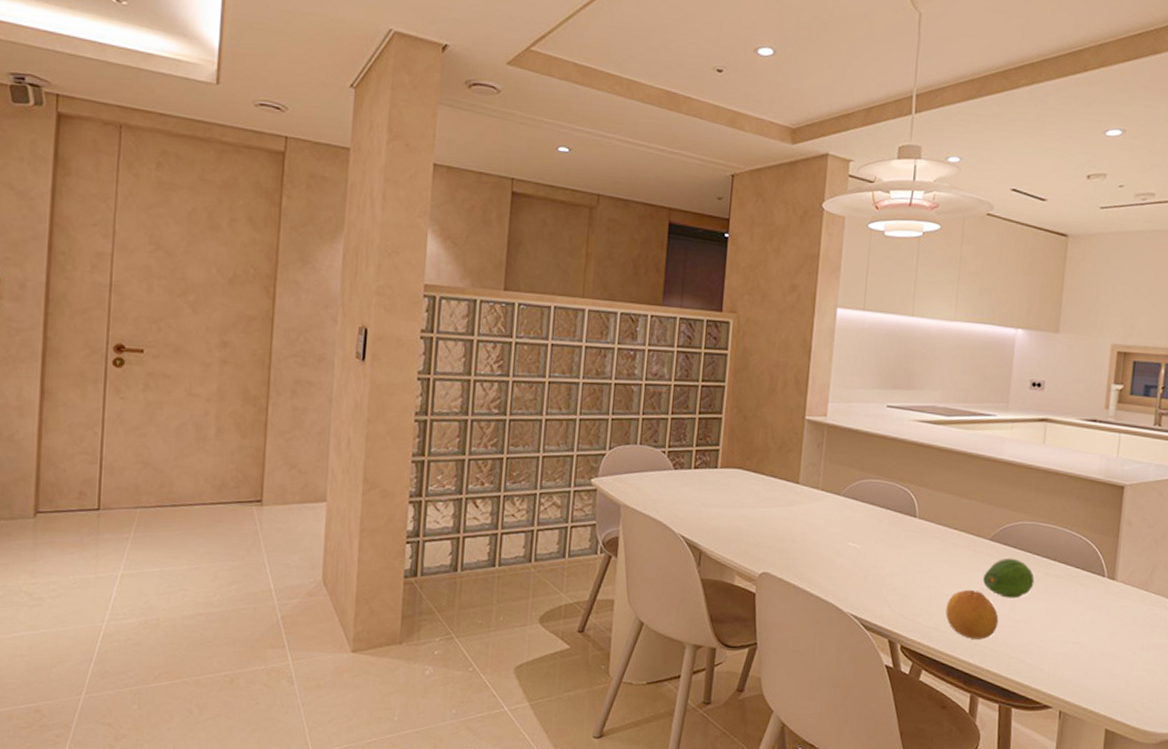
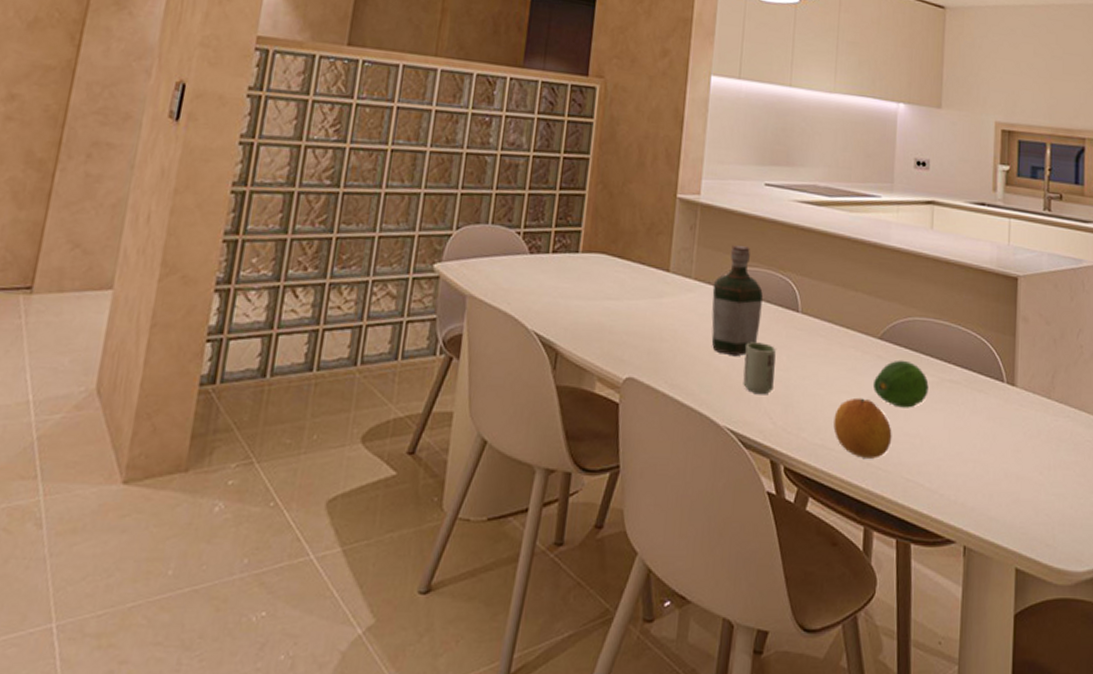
bottle: none [836,459,884,554] -> present [711,244,763,356]
cup: none [865,543,895,587] -> present [743,342,776,395]

